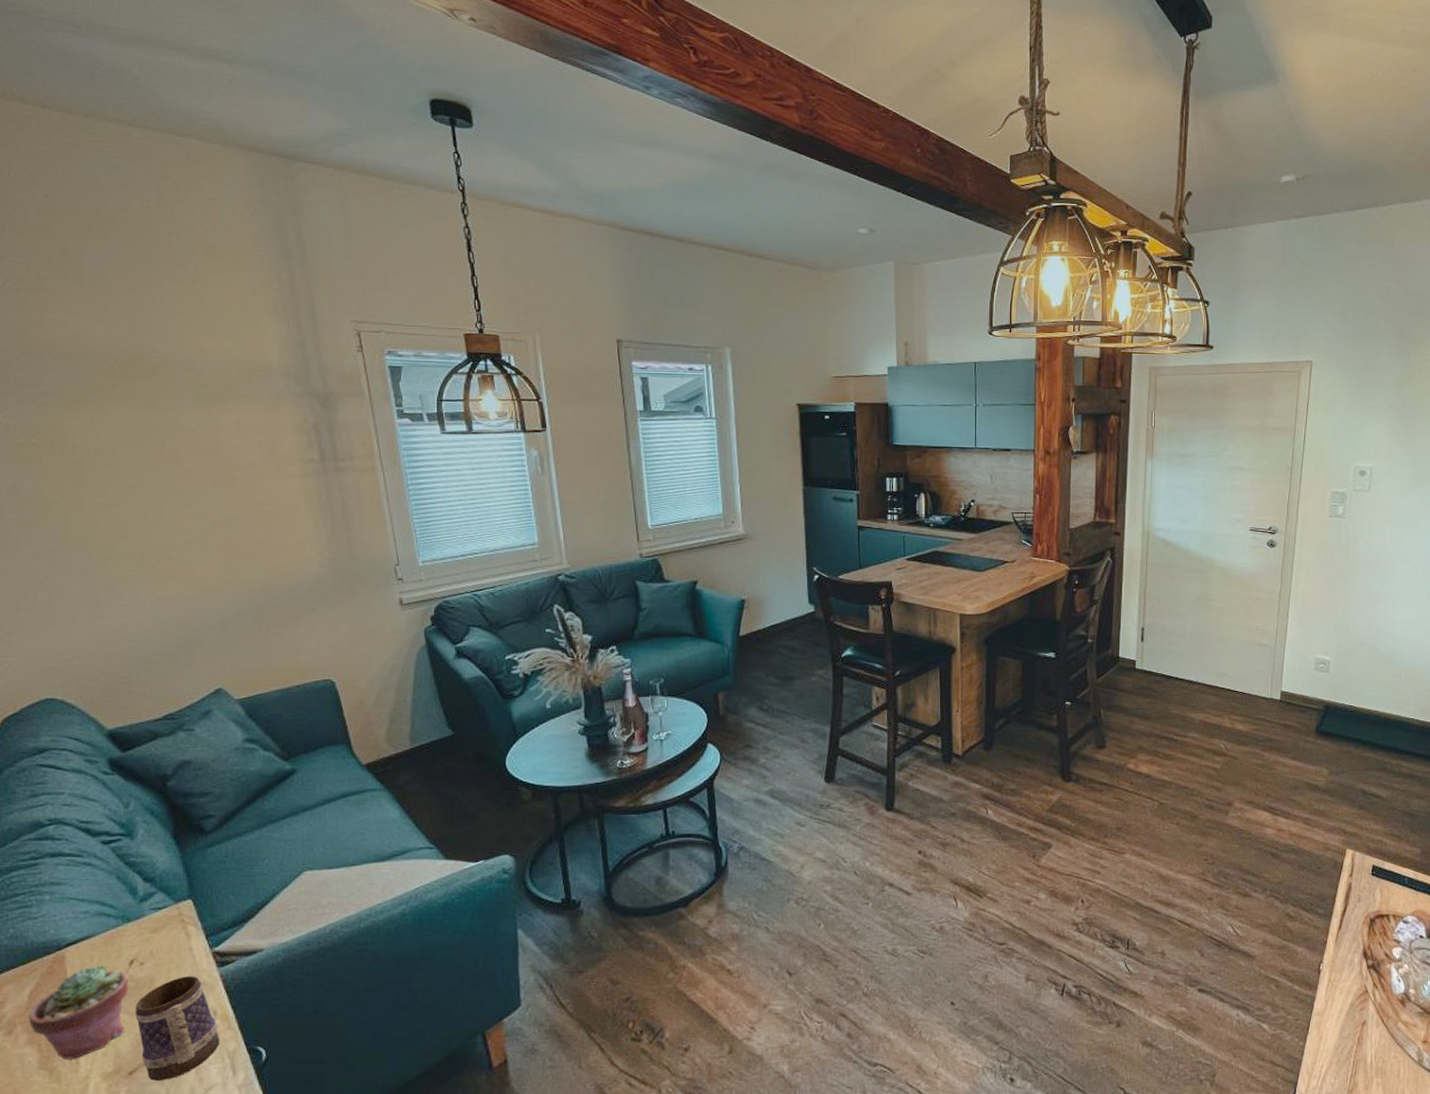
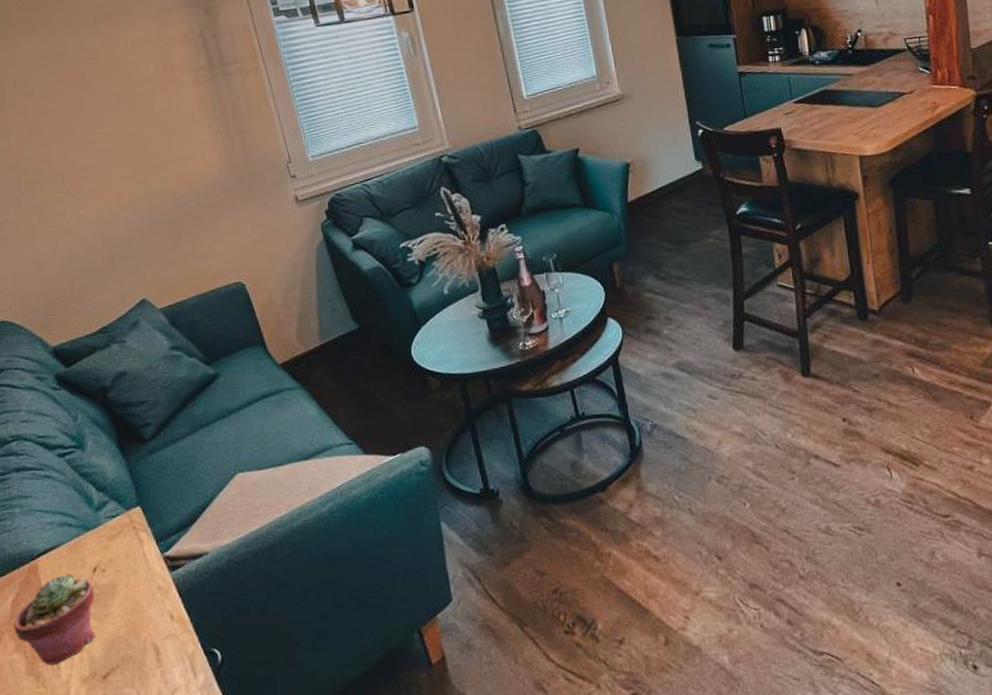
mug: present [134,976,221,1081] -> none [102,581,180,684]

